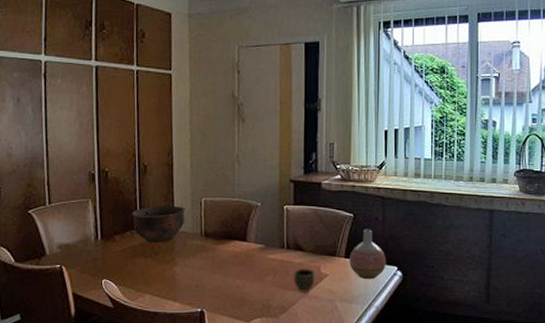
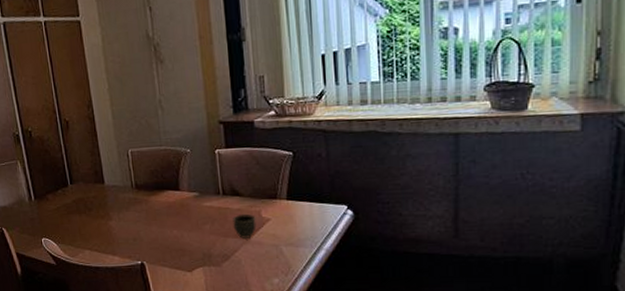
bowl: present [132,205,185,243] -> none [61,159,114,199]
vase: present [349,229,386,280] -> none [292,167,334,222]

